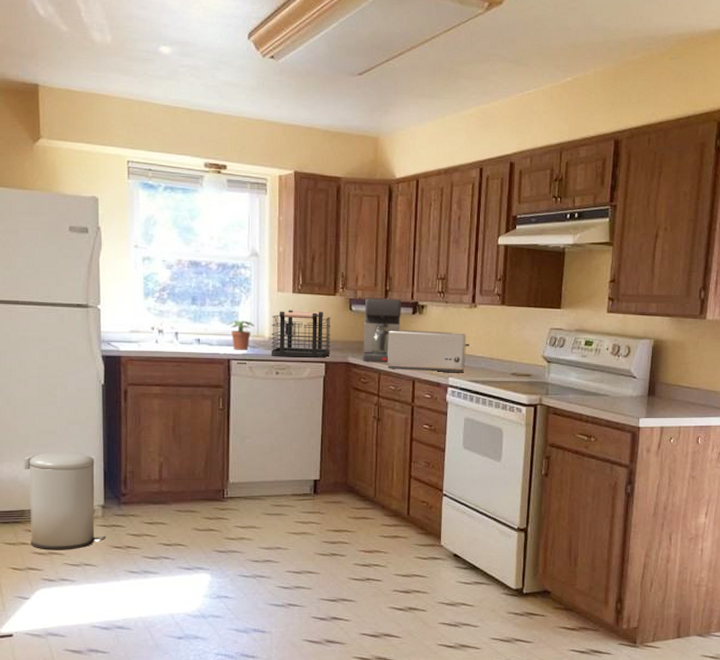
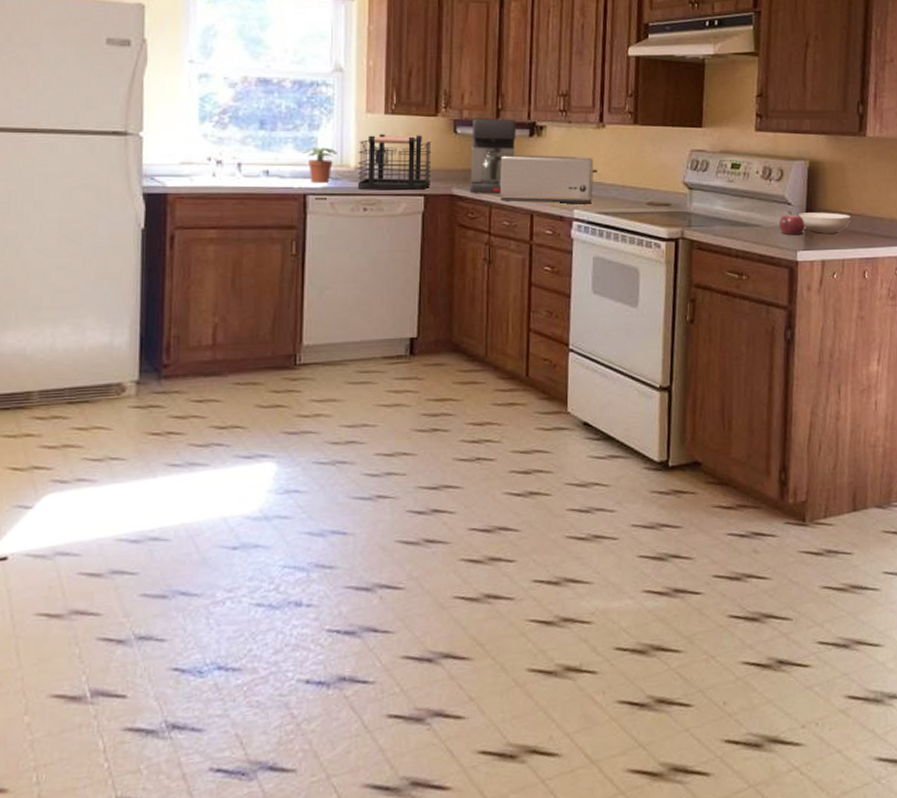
pedal bin: present [24,452,107,550] -> none [33,314,141,443]
fruit: none [624,383,648,405] -> present [778,210,805,236]
bowl: none [642,385,689,405] -> present [799,212,852,235]

